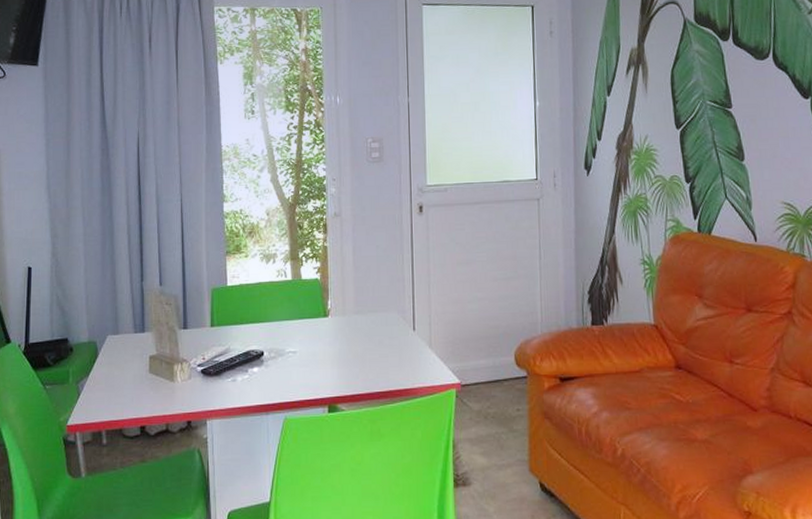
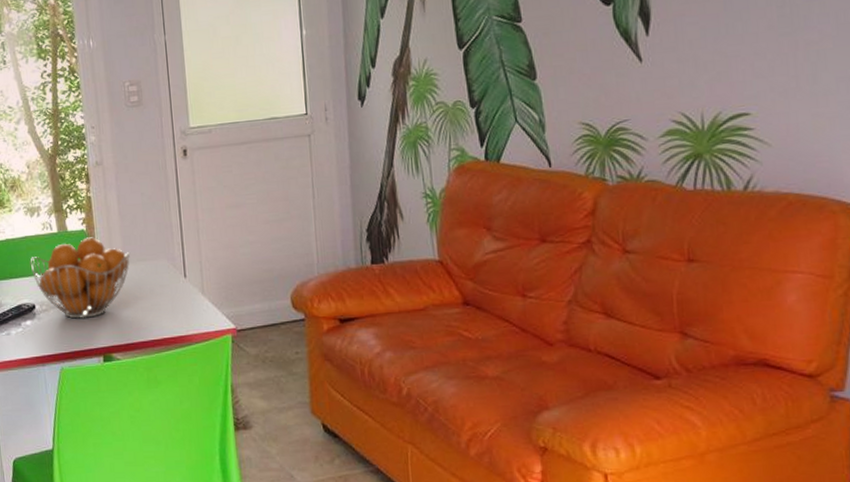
fruit basket: none [262,286,361,367] -> present [29,237,130,319]

